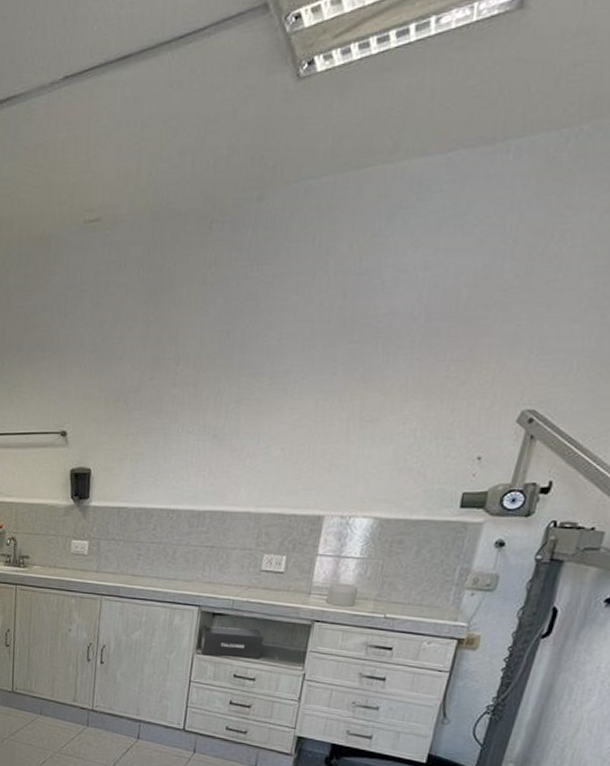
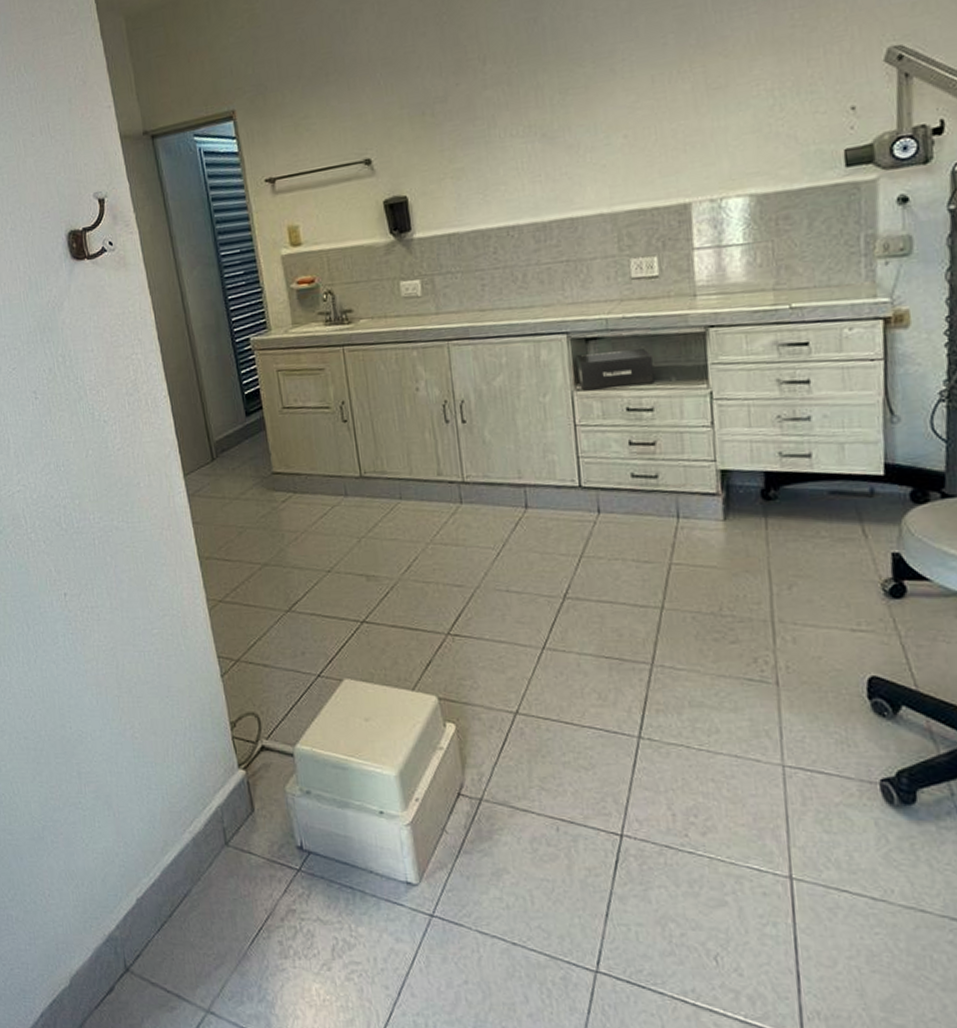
jar: present [326,582,358,607] -> none [715,275,752,305]

